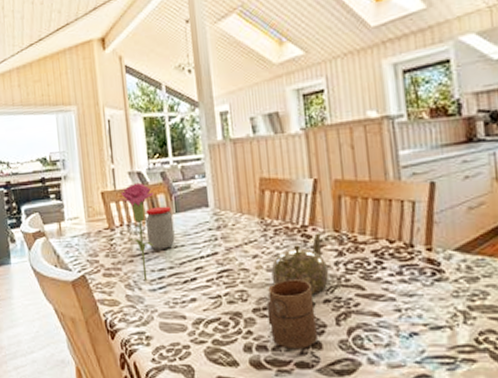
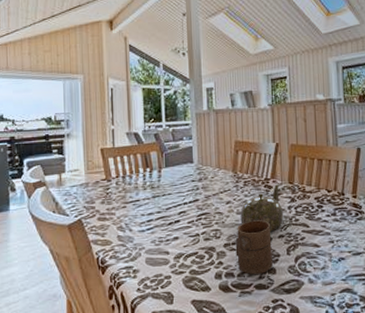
flower: present [119,182,154,281] -> none [117,141,148,223]
jar: present [145,206,175,250] -> none [138,161,164,197]

